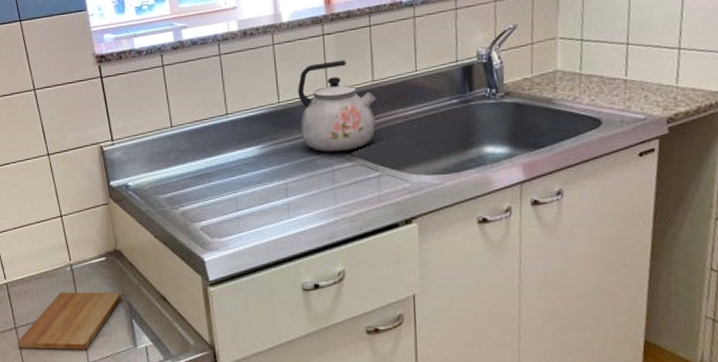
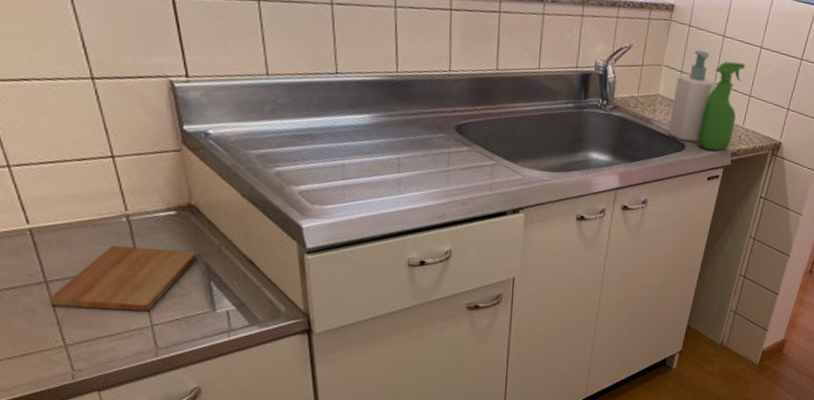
kettle: present [298,60,376,152] -> none [418,38,498,136]
soap bottle: none [575,11,630,116] -> present [668,49,716,143]
spray bottle: none [615,13,666,121] -> present [697,61,746,151]

